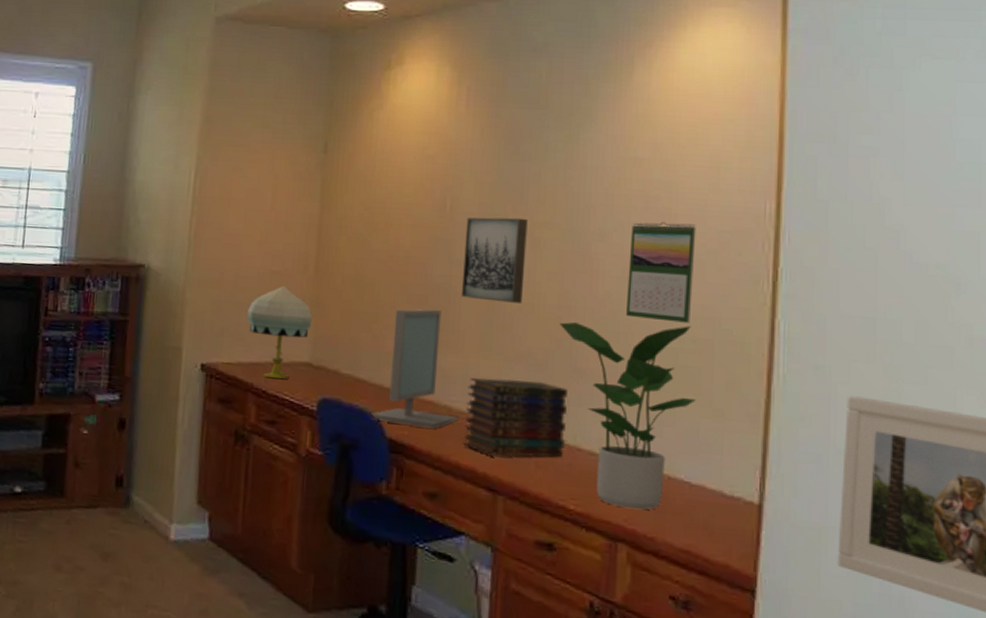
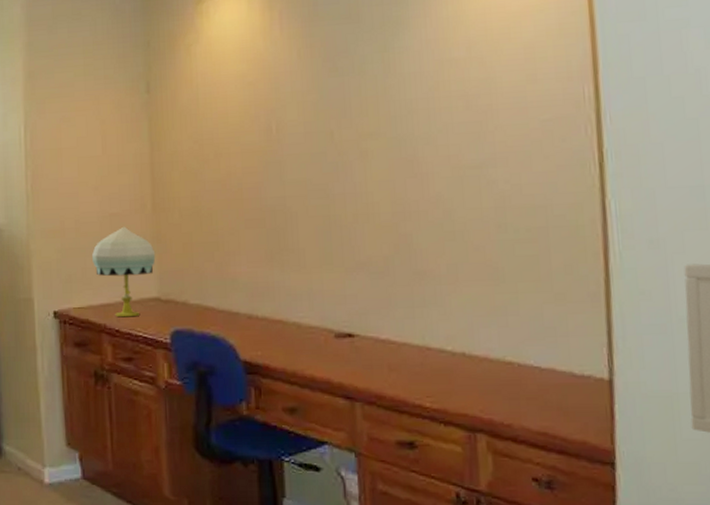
computer monitor: present [370,309,459,429] -> none [222,230,309,346]
wall art: present [460,217,528,303] -> none [293,132,357,216]
book stack: present [464,378,567,458] -> none [314,287,416,365]
potted plant: present [559,321,696,510] -> none [395,216,537,400]
calendar: present [626,221,696,323] -> none [455,117,523,215]

